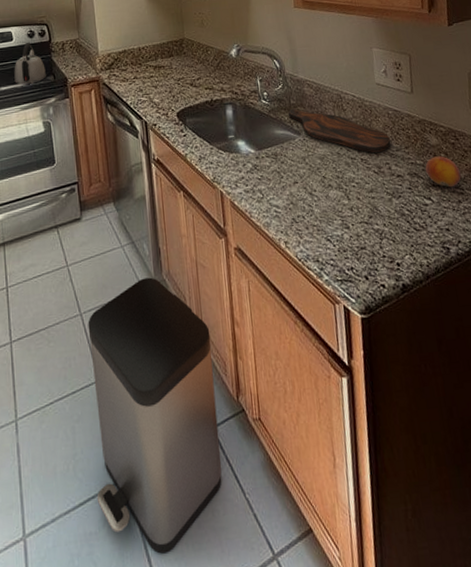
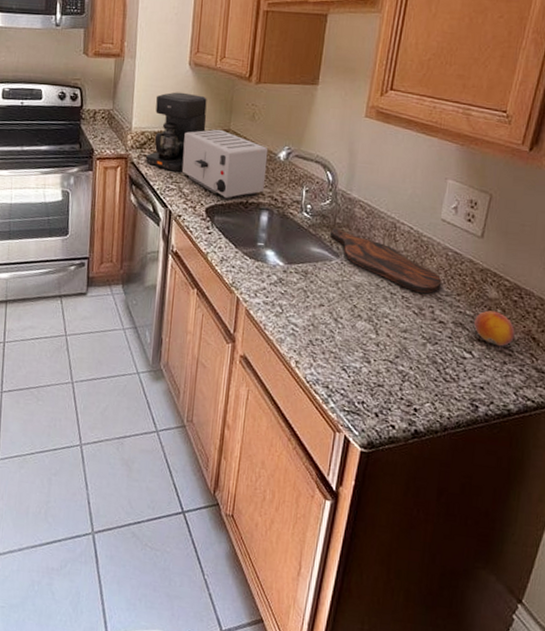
kettle: present [14,43,47,85] -> none [38,104,73,150]
pedal bin: present [88,277,222,554] -> none [62,363,199,603]
coffee maker: none [116,12,164,85] -> present [146,92,207,172]
toaster: none [146,39,224,102] -> present [182,129,269,200]

